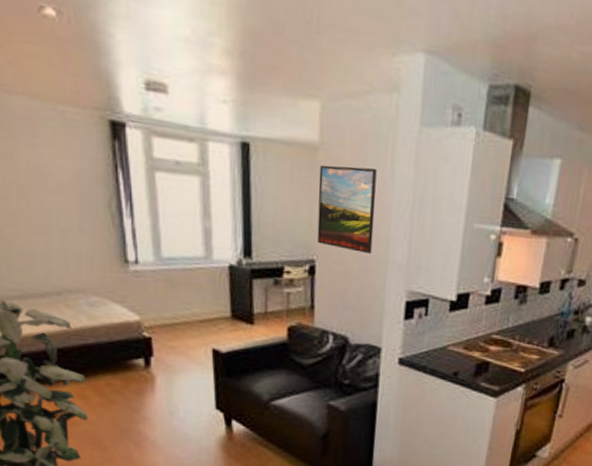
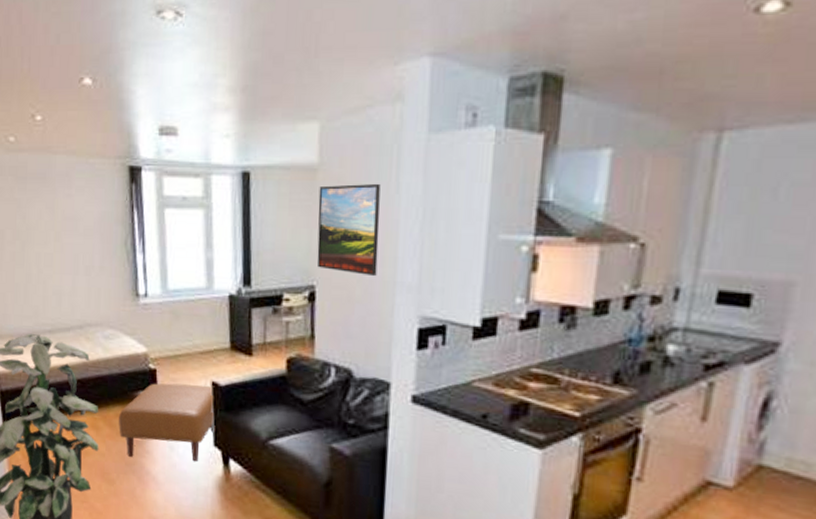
ottoman: none [110,351,217,425] -> present [119,383,216,462]

